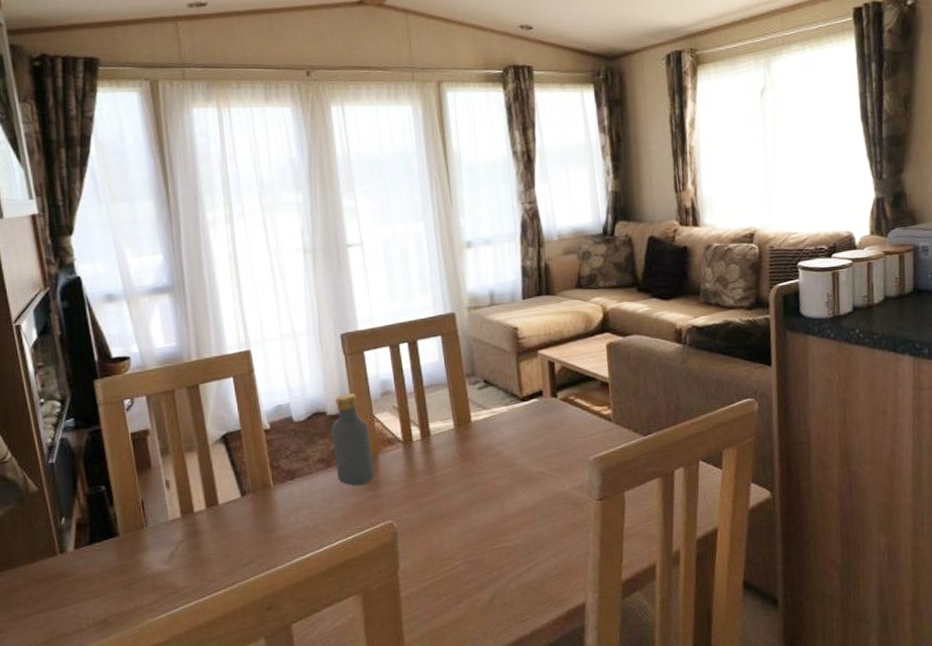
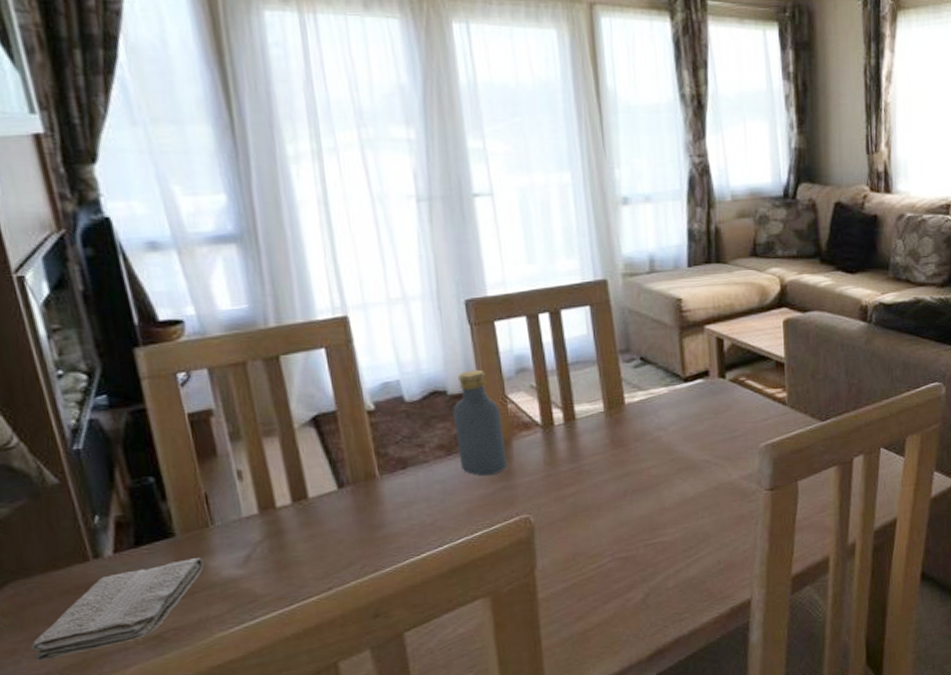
washcloth: none [13,554,139,639] -> present [30,558,204,661]

